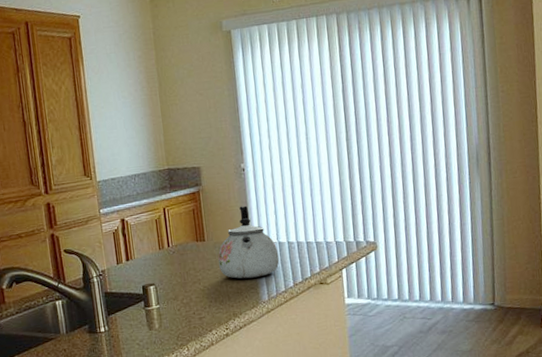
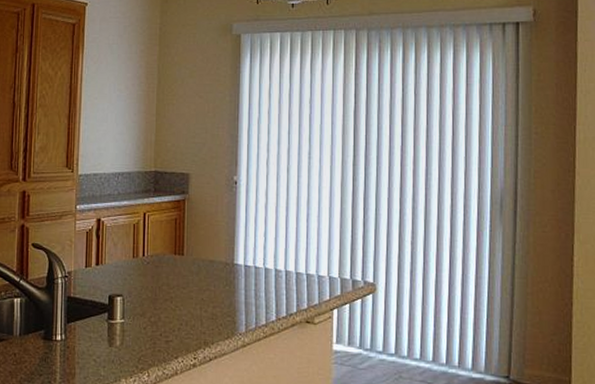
kettle: present [218,205,279,279] -> none [195,222,263,305]

